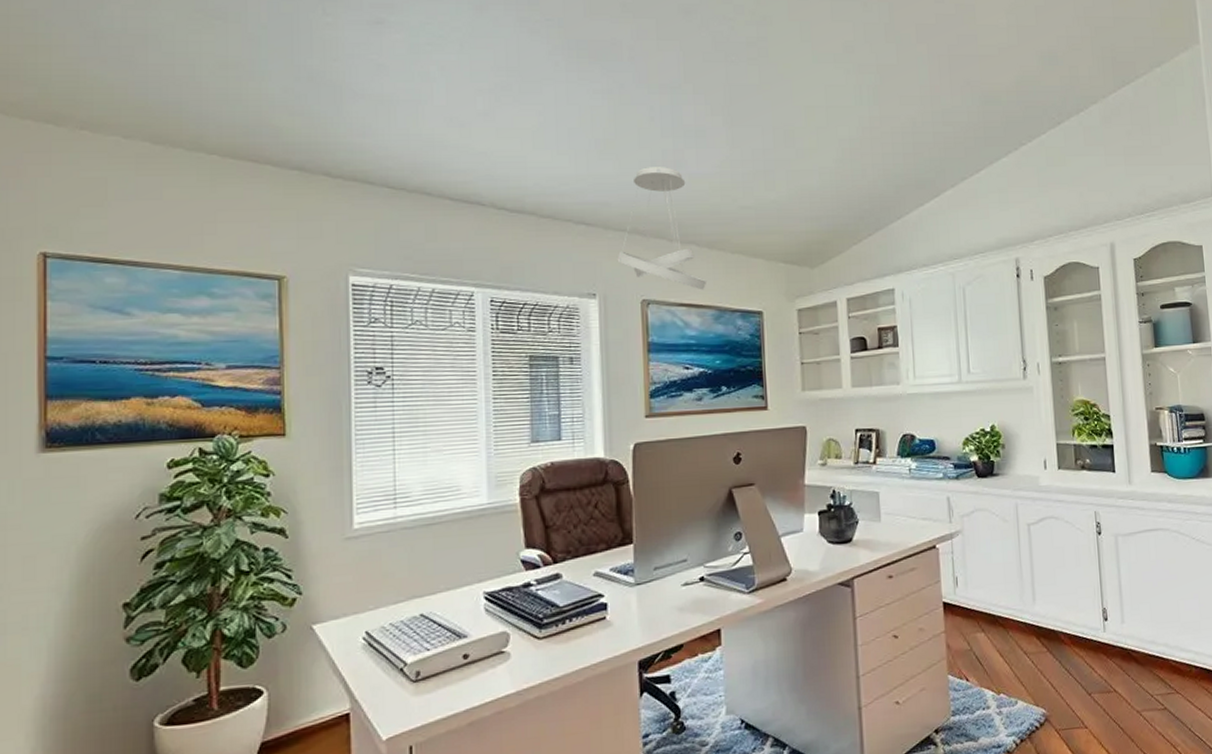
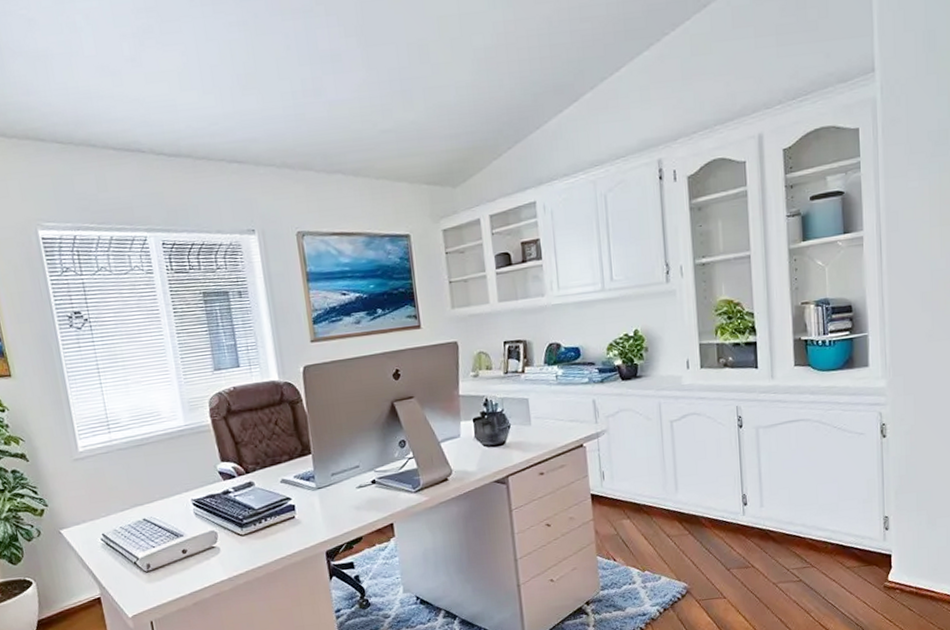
ceiling light fixture: present [617,167,707,290] -> none [270,96,356,218]

